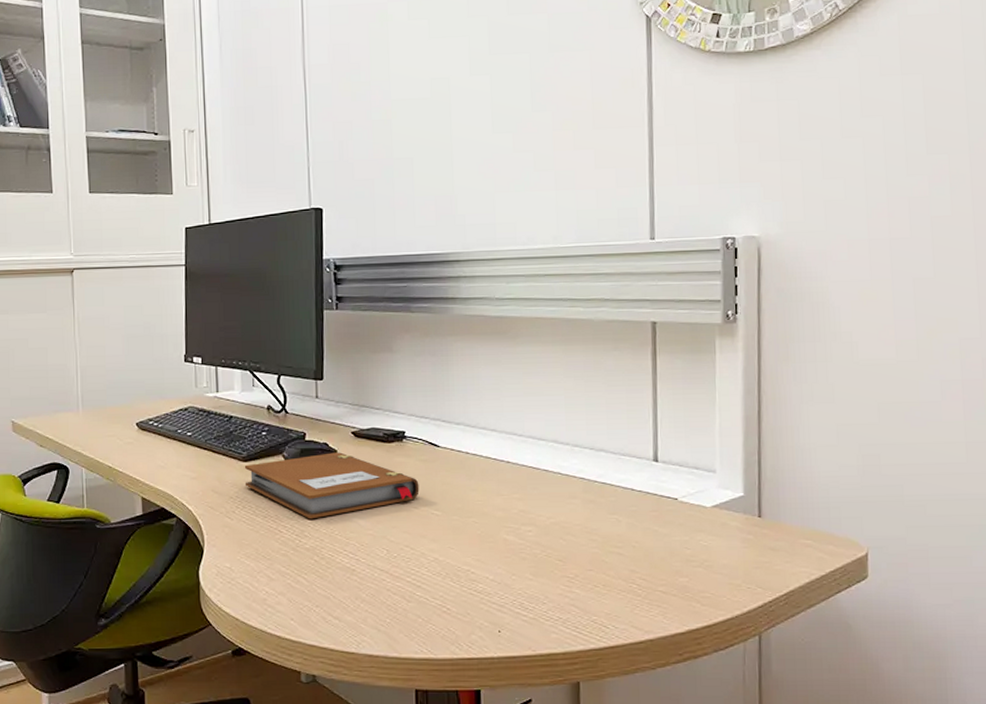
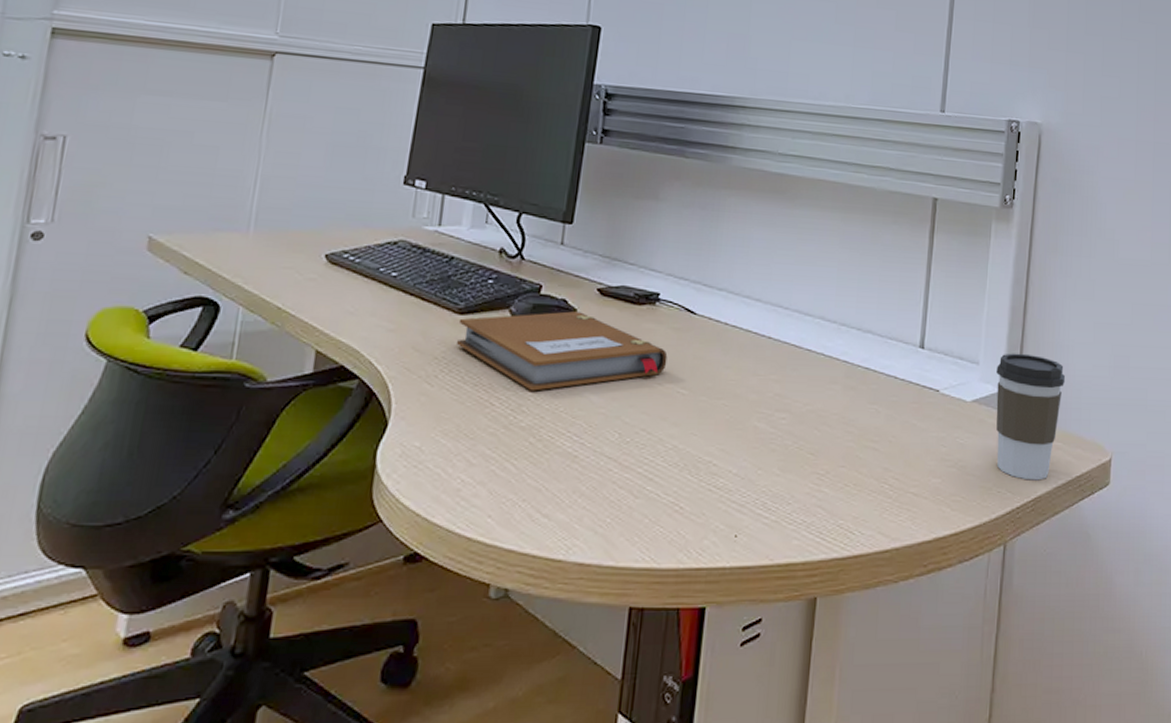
coffee cup: none [735,459,810,577] -> present [996,353,1066,481]

